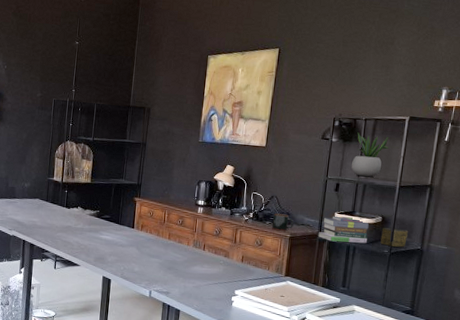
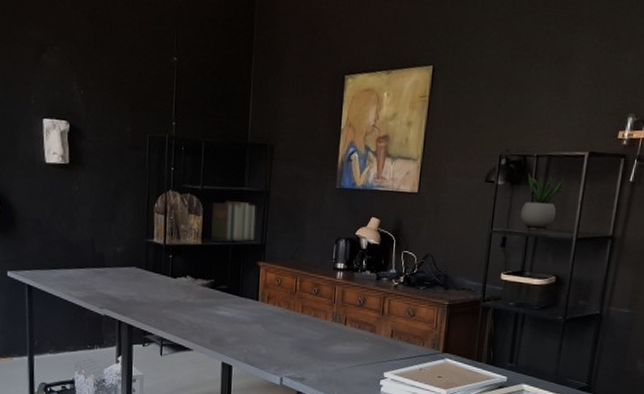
books: none [98,149,135,181] -> present [211,200,256,241]
mug: present [272,213,294,232] -> none [426,276,453,298]
books: present [318,216,369,244] -> none [482,277,541,310]
decorative box: present [380,227,409,248] -> none [554,288,586,313]

